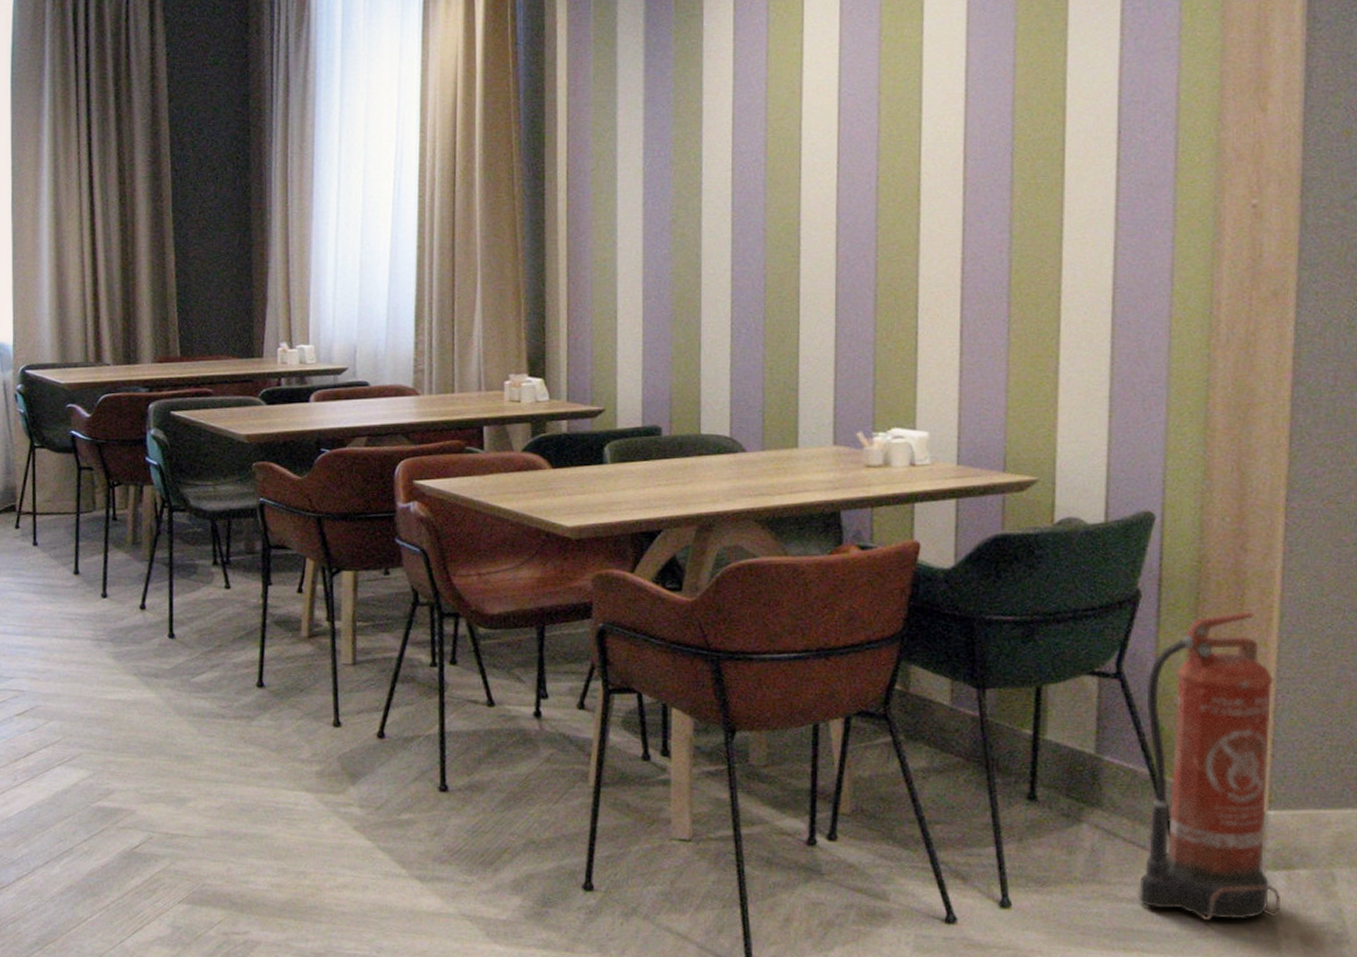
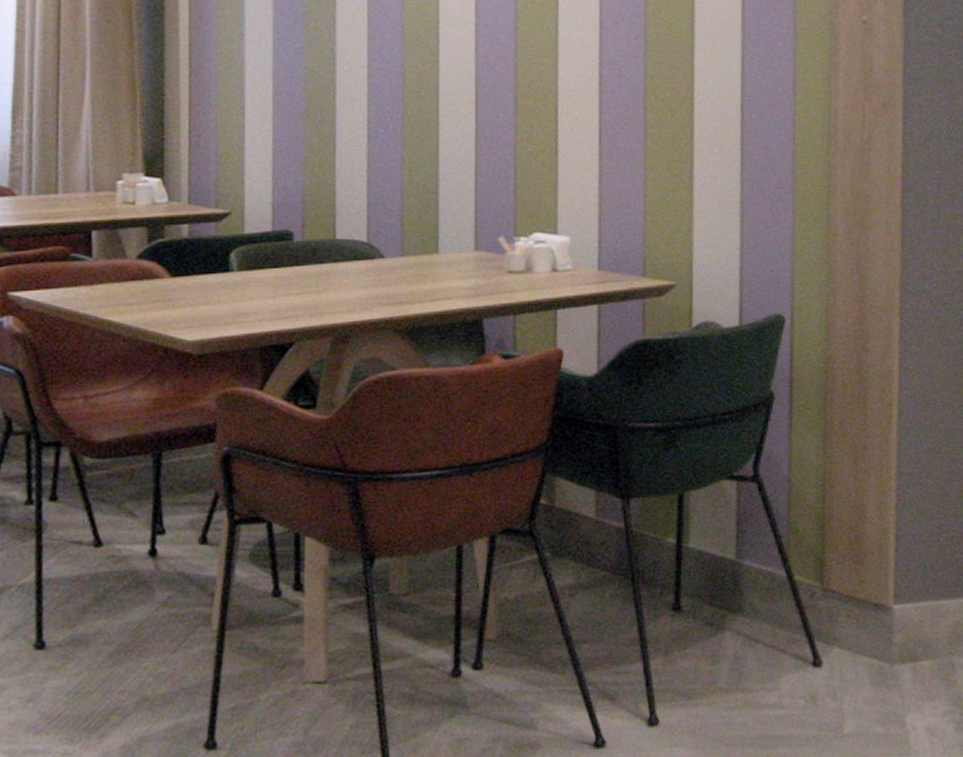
fire extinguisher: present [1138,611,1281,920] -> none [779,410,909,720]

